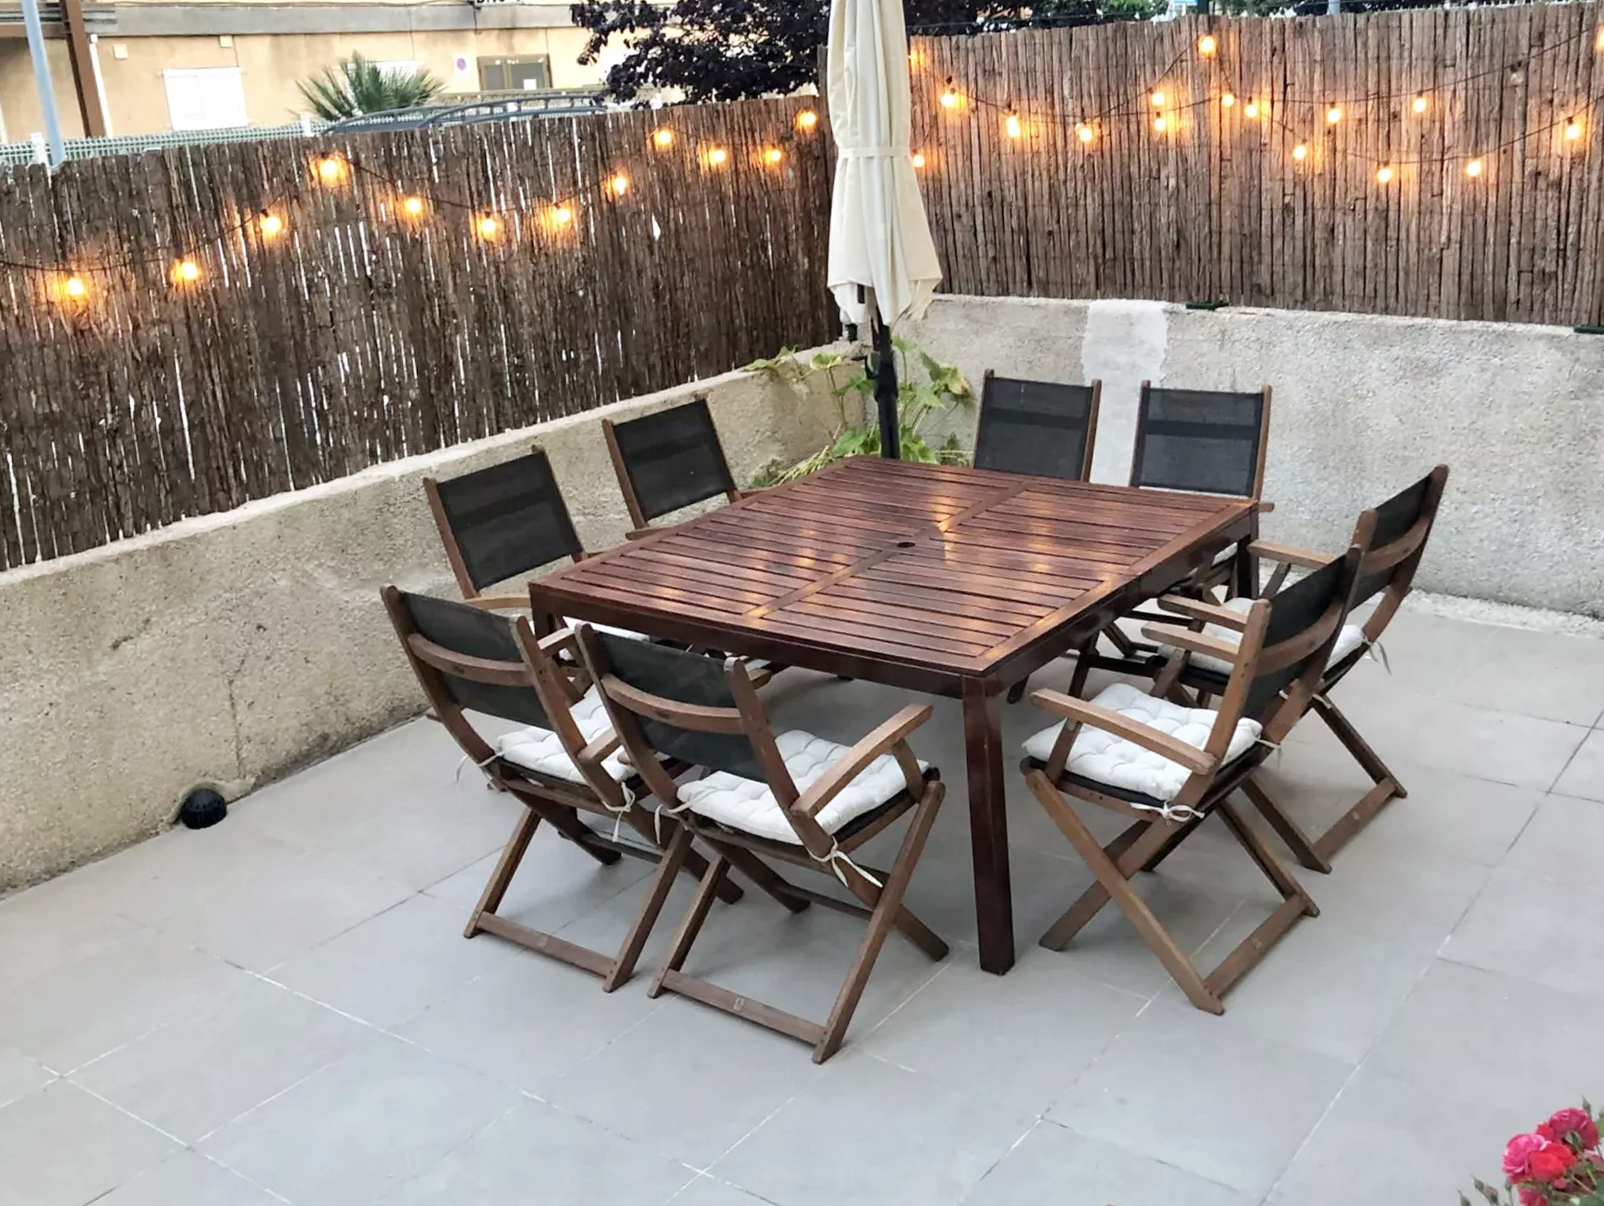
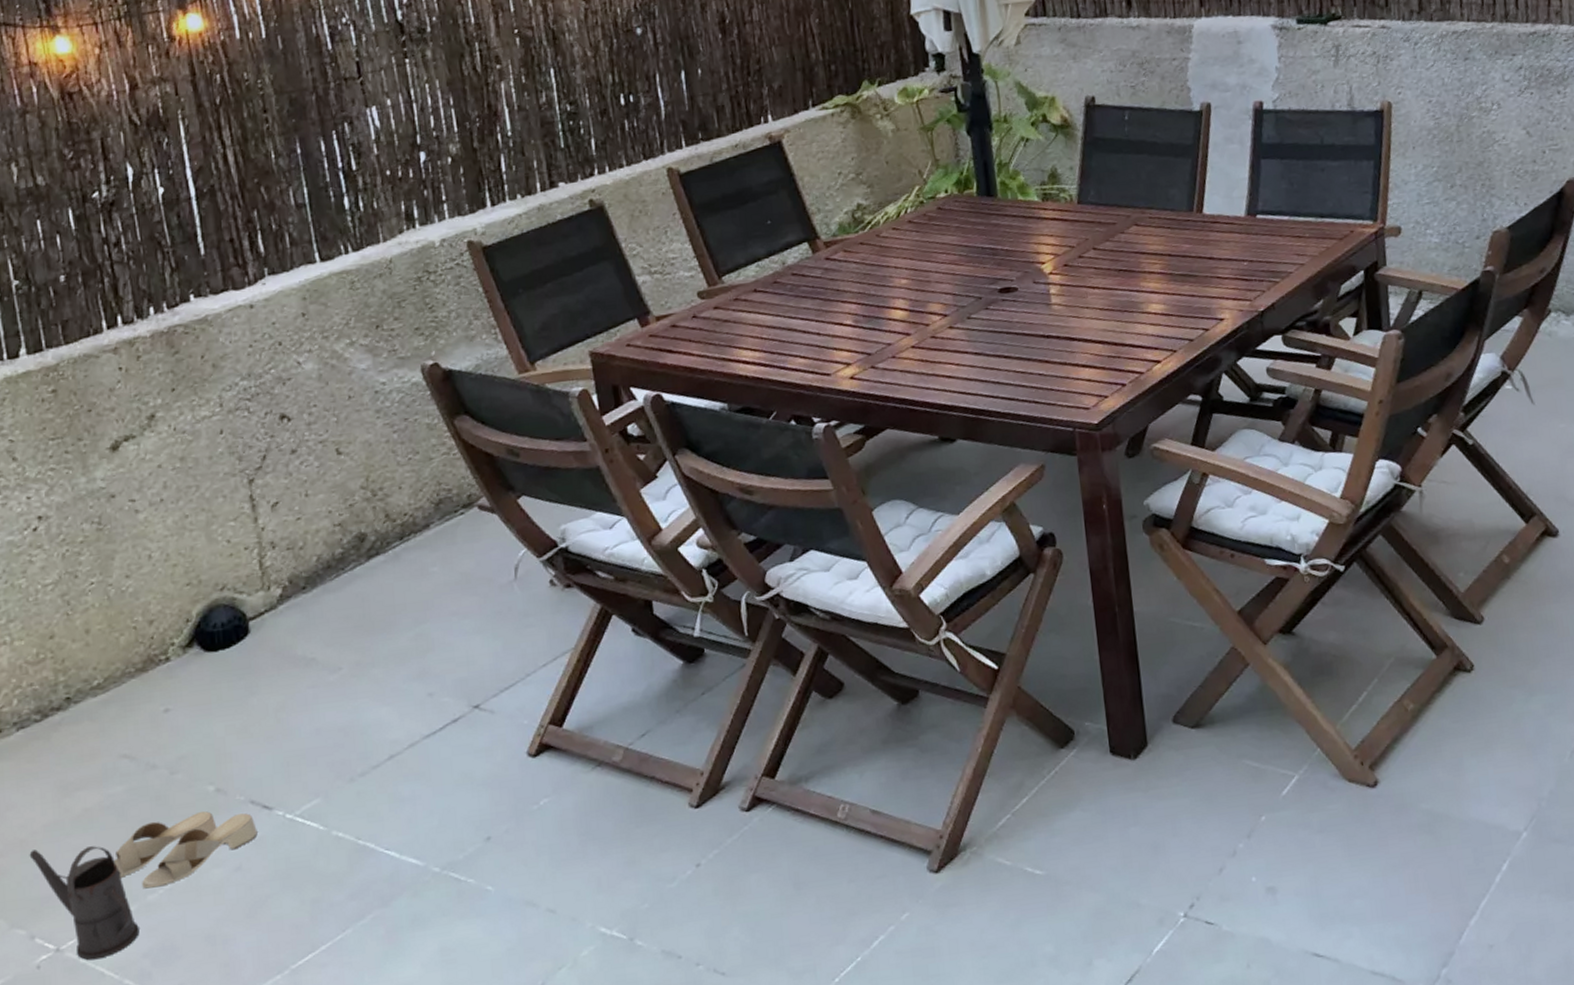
watering can: none [38,990,130,1087] -> present [29,846,140,960]
sandal: none [109,967,231,1030] -> present [113,811,258,889]

